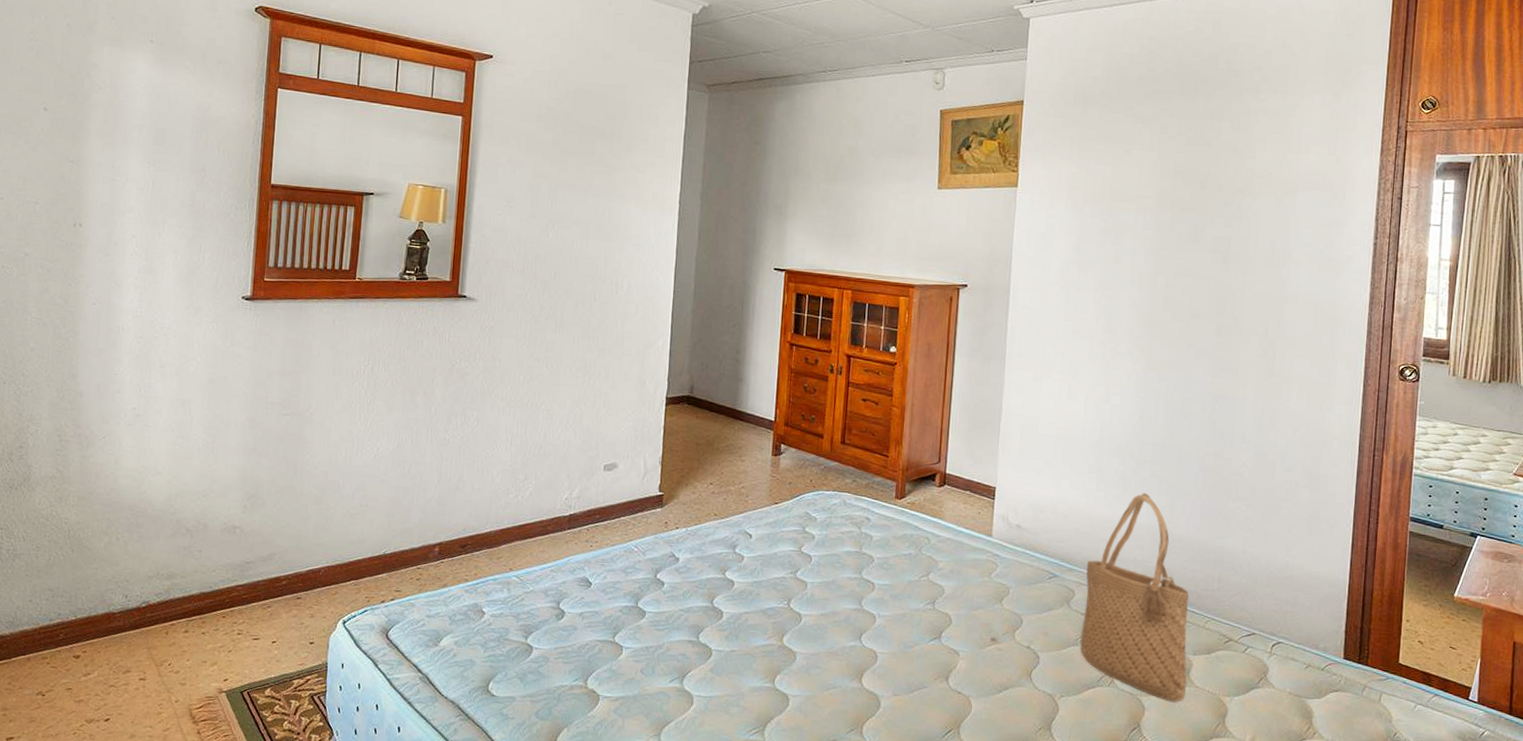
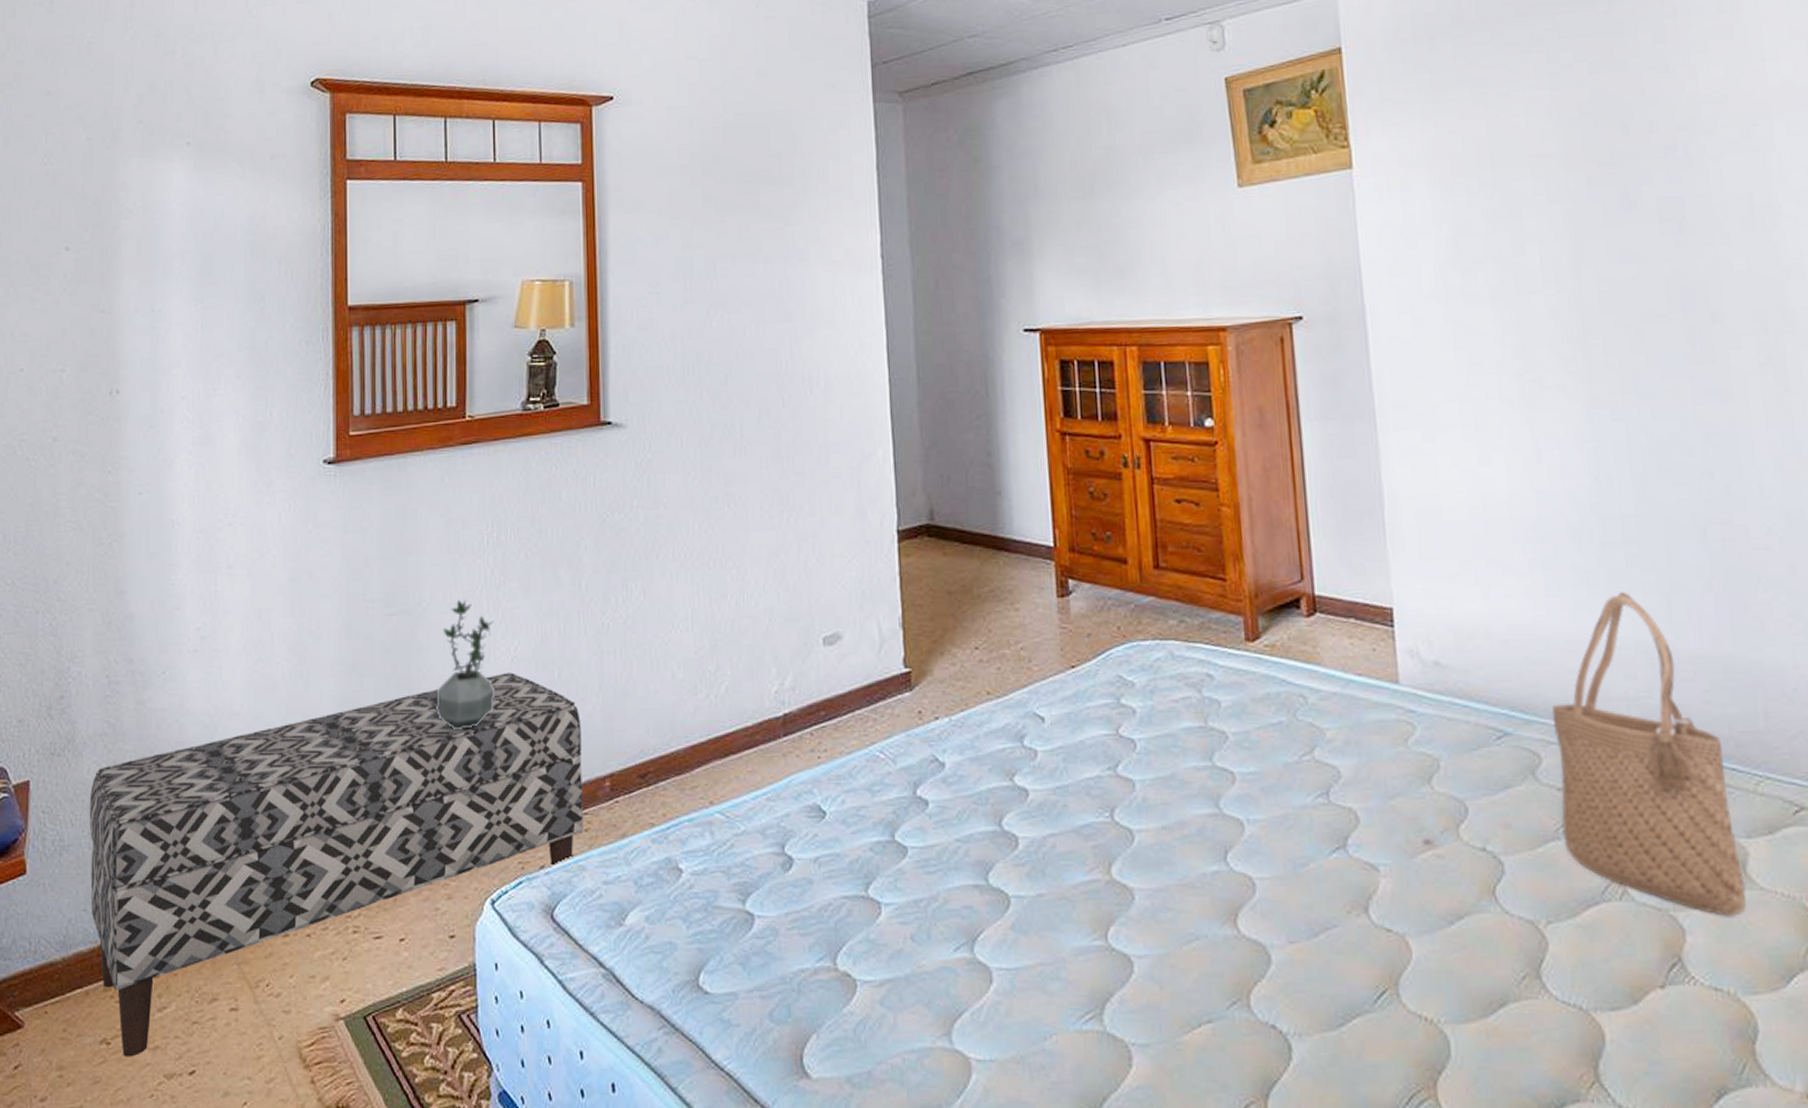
bench: none [35,465,422,706] -> present [89,672,583,1057]
potted plant: none [314,409,364,502] -> present [436,599,494,731]

